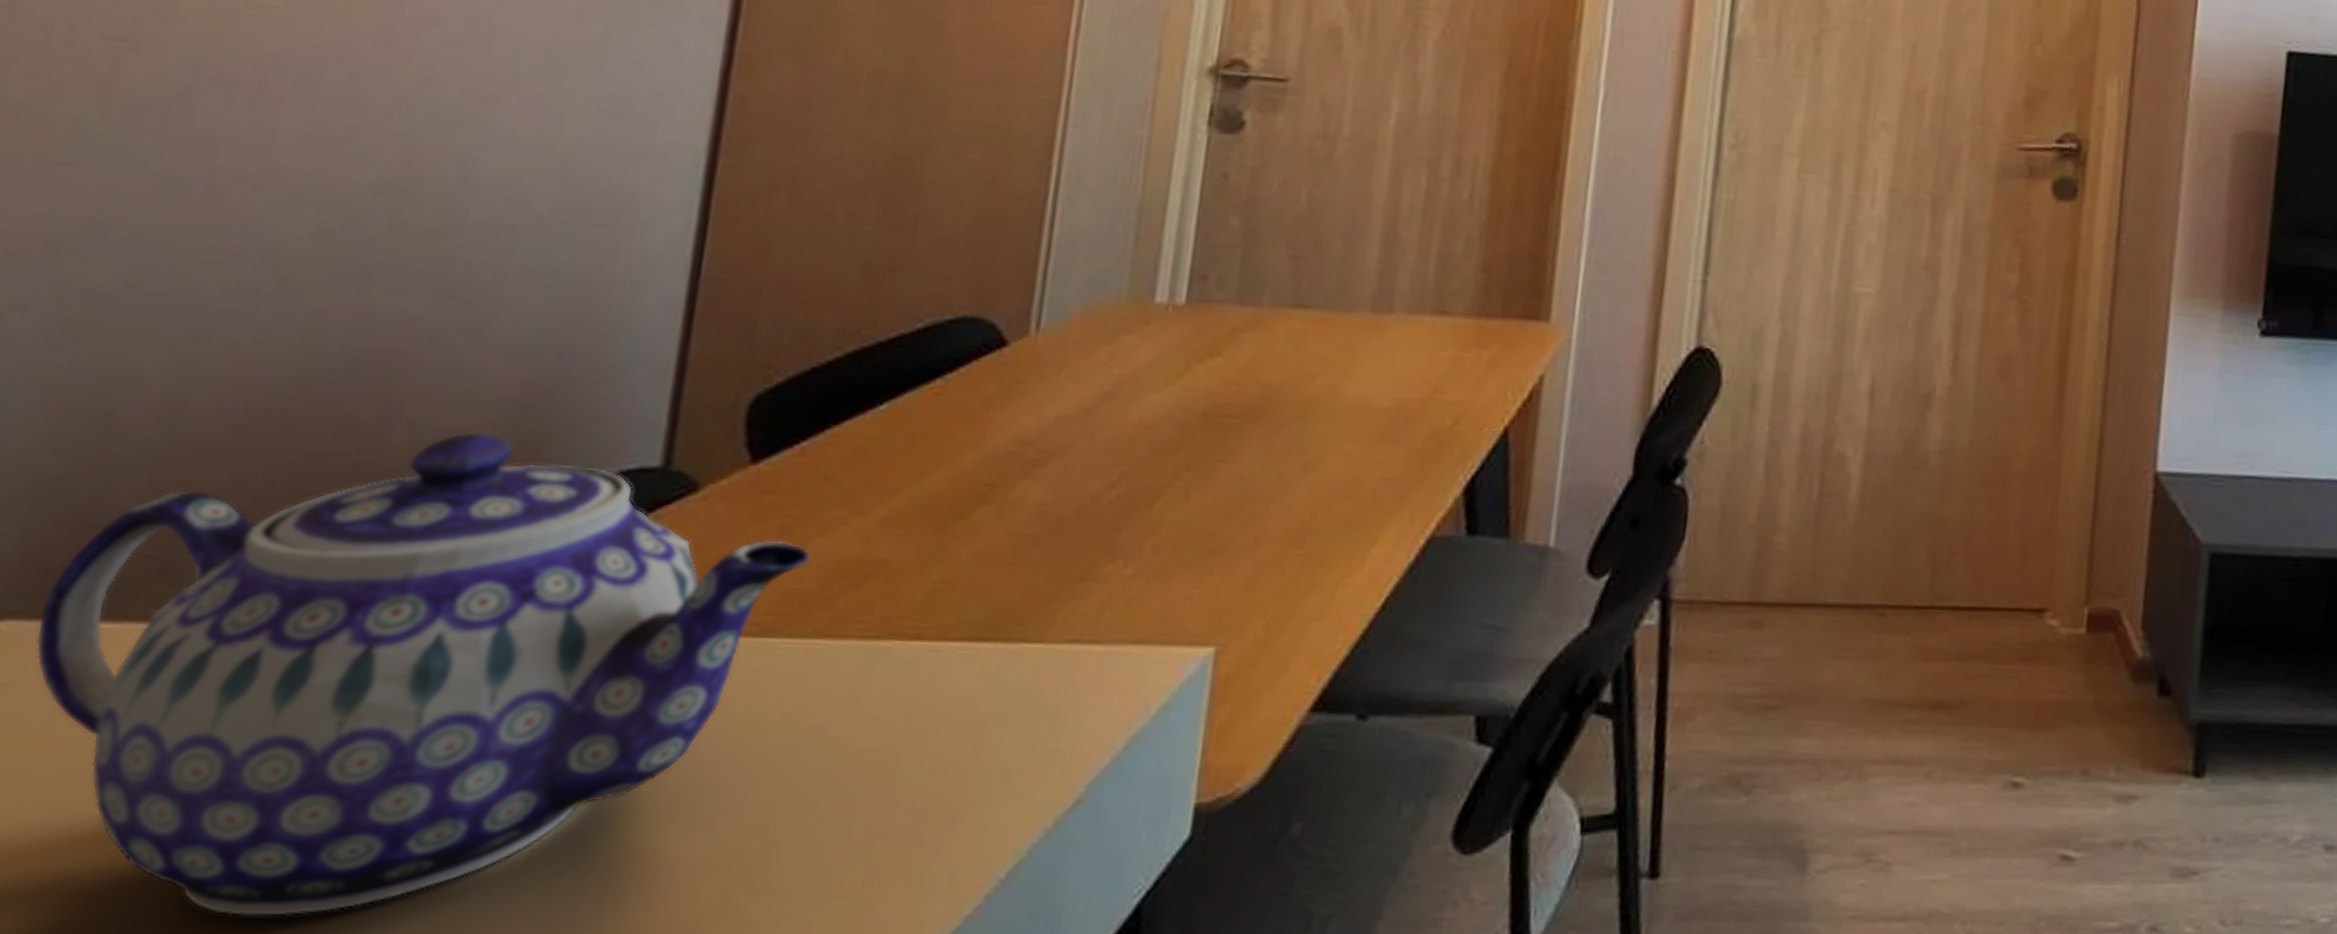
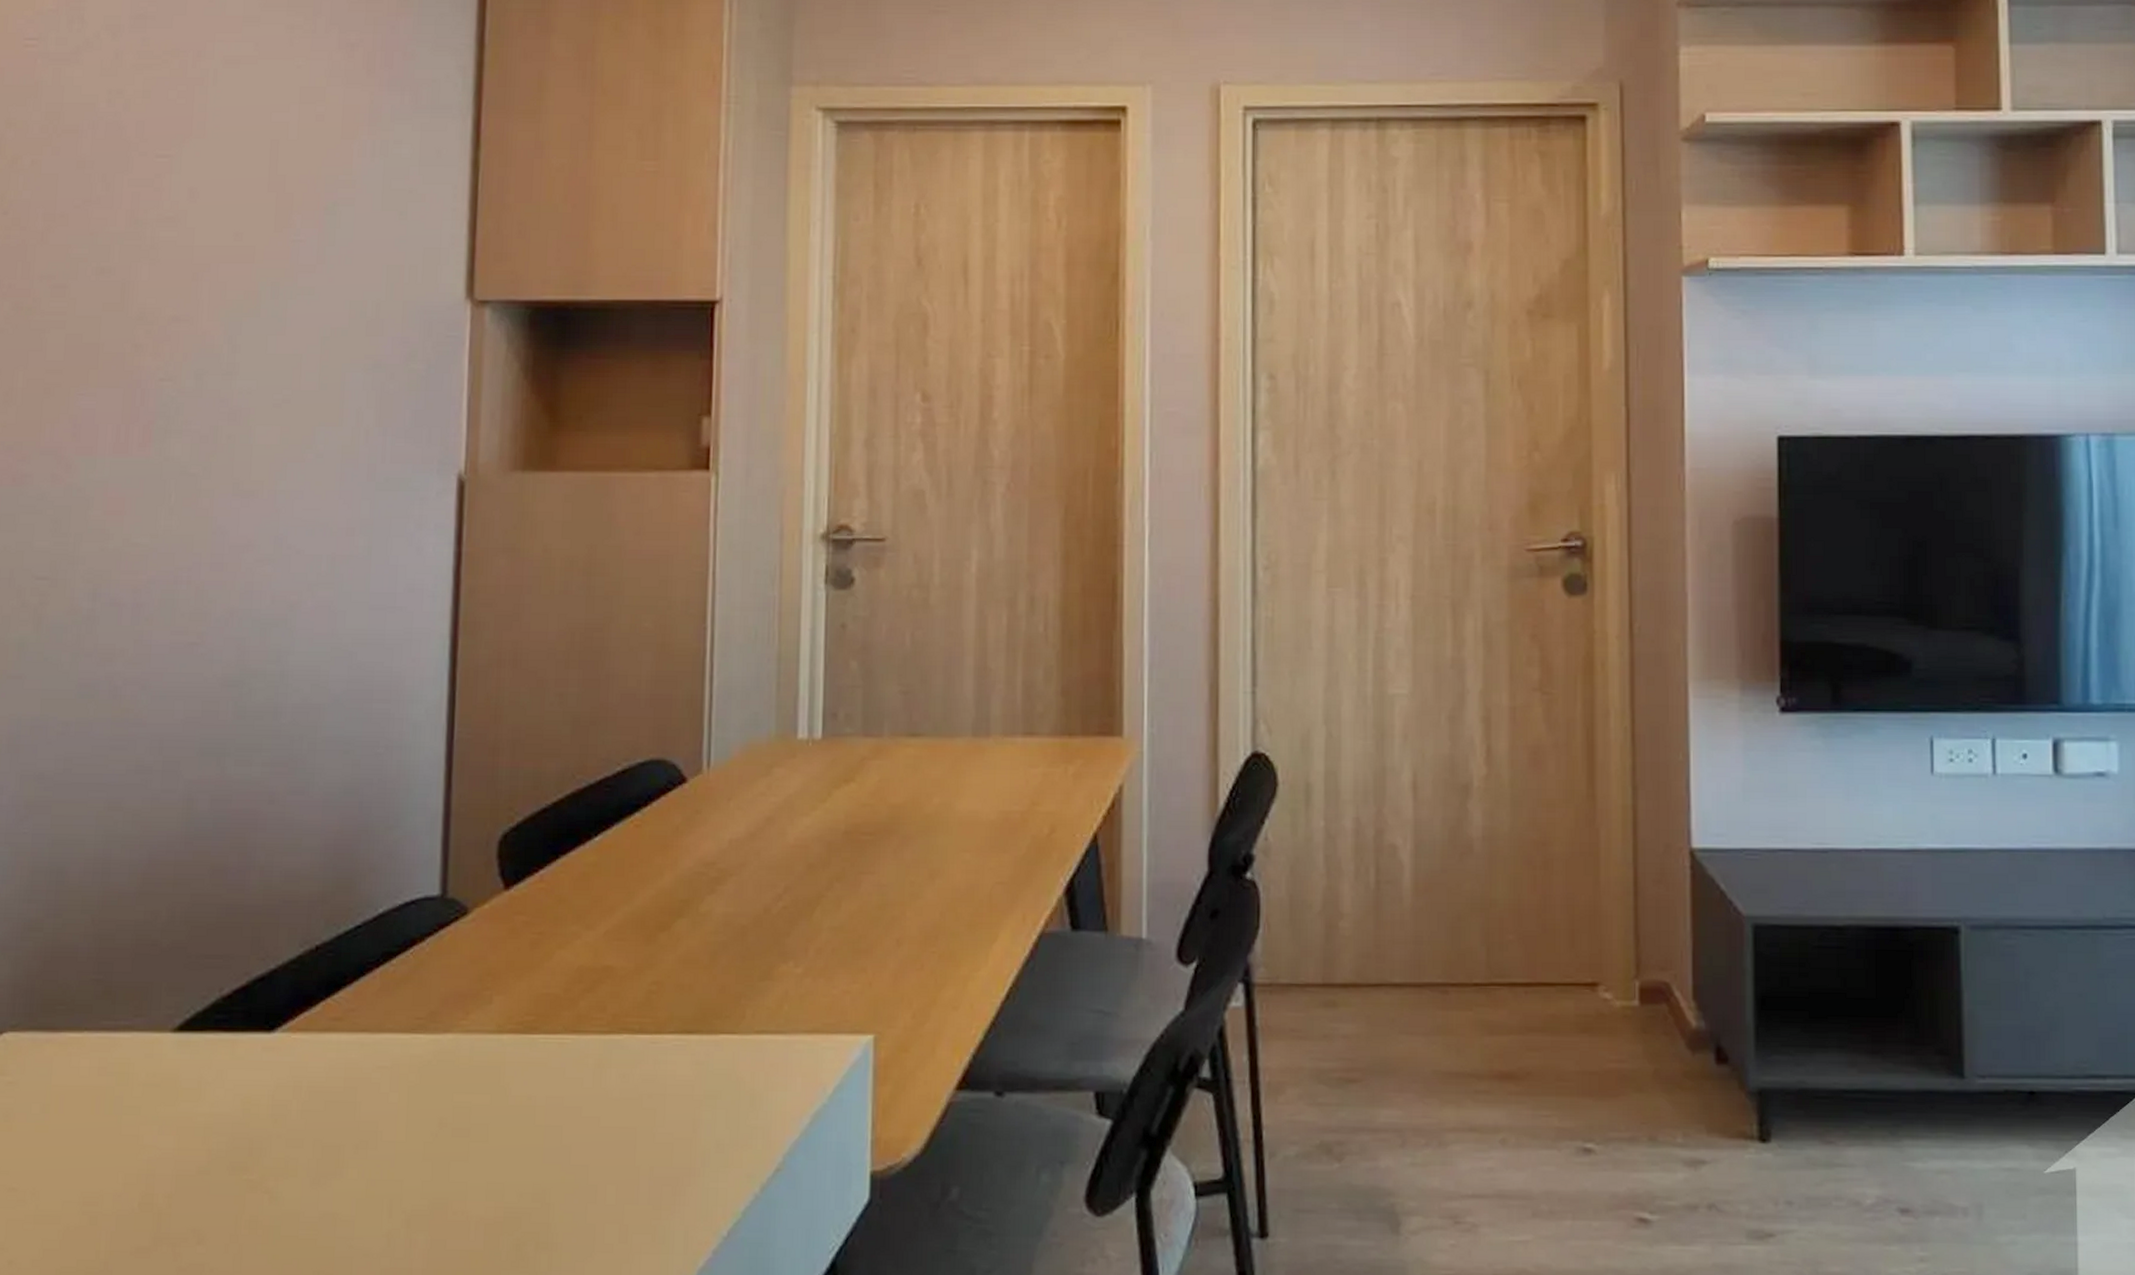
teapot: present [35,432,811,918] -> none [29,873,555,1265]

